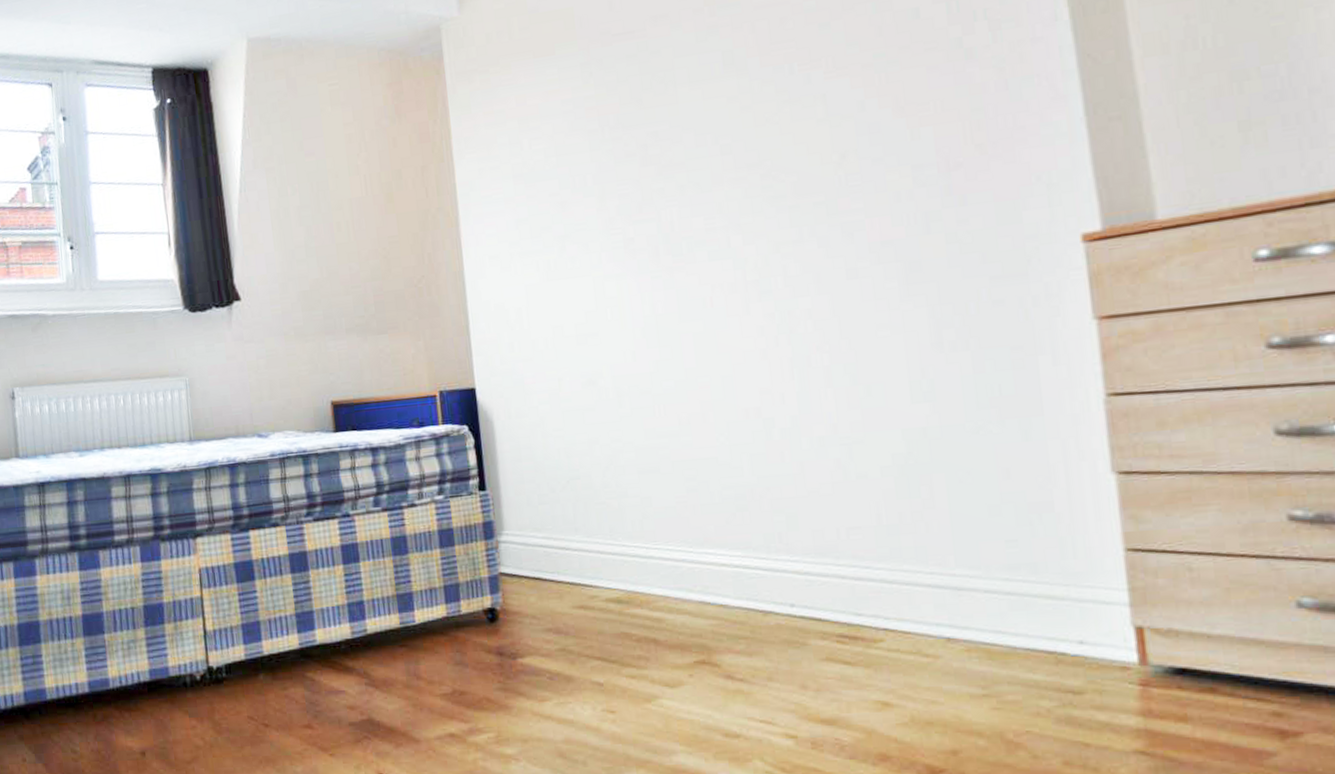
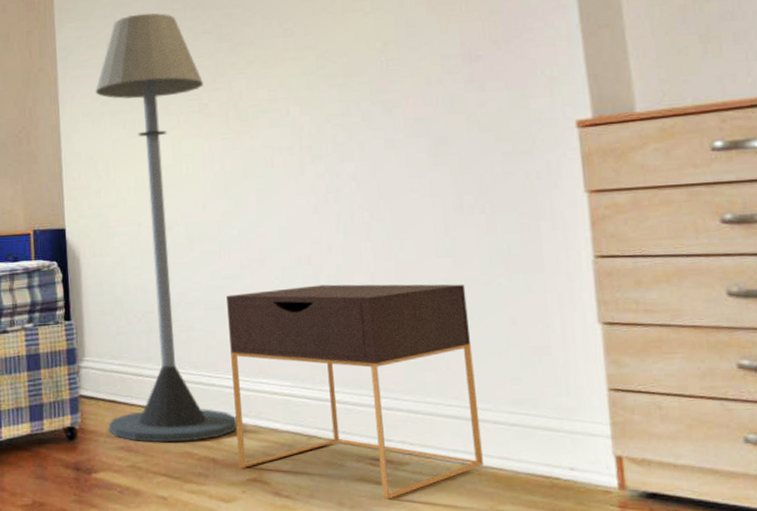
floor lamp: none [502,136,681,624] -> present [95,13,237,443]
nightstand: none [663,433,973,681] -> present [226,284,483,499]

